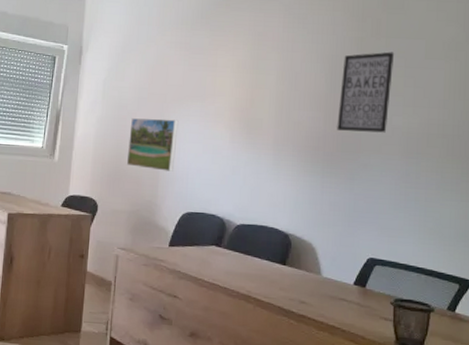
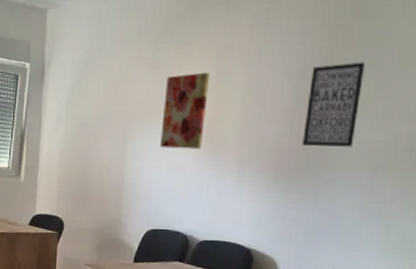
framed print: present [126,118,179,172] -> none [91,136,142,190]
wall art: none [196,58,246,133] -> present [160,72,210,150]

